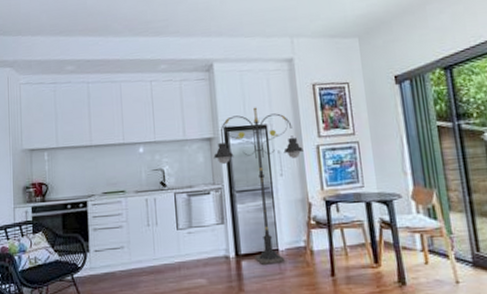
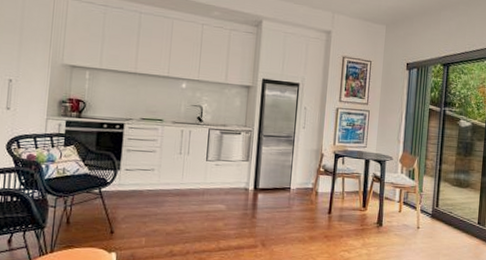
floor lamp: present [213,107,304,265] -> none [249,66,326,199]

